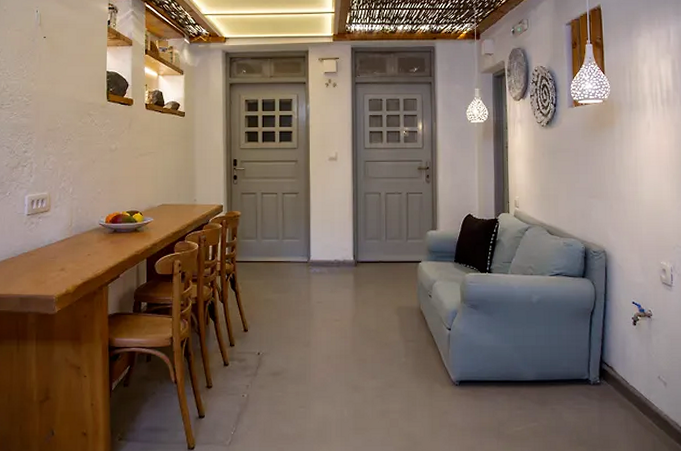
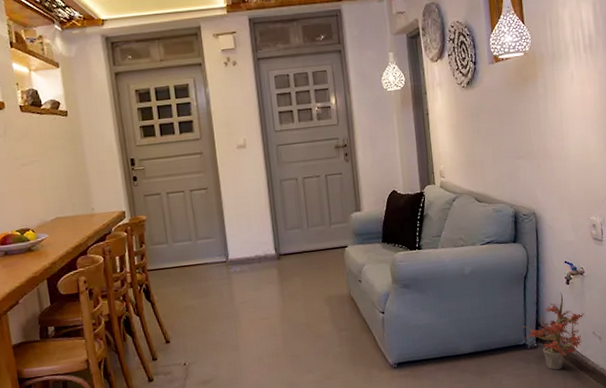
potted plant: none [586,332,650,411] -> present [522,292,585,370]

